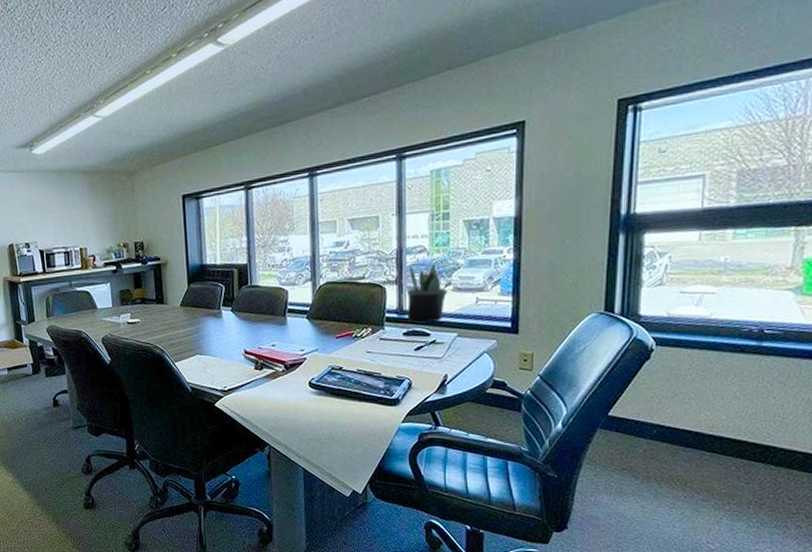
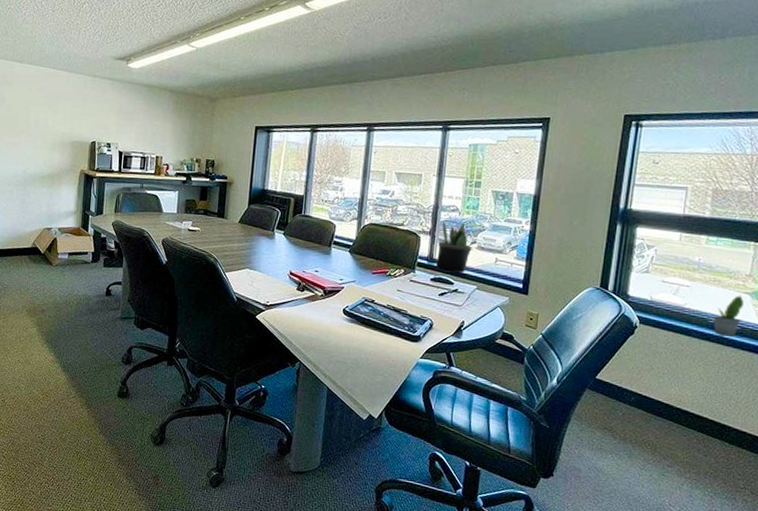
potted plant: none [748,293,787,345] -> present [713,295,745,338]

